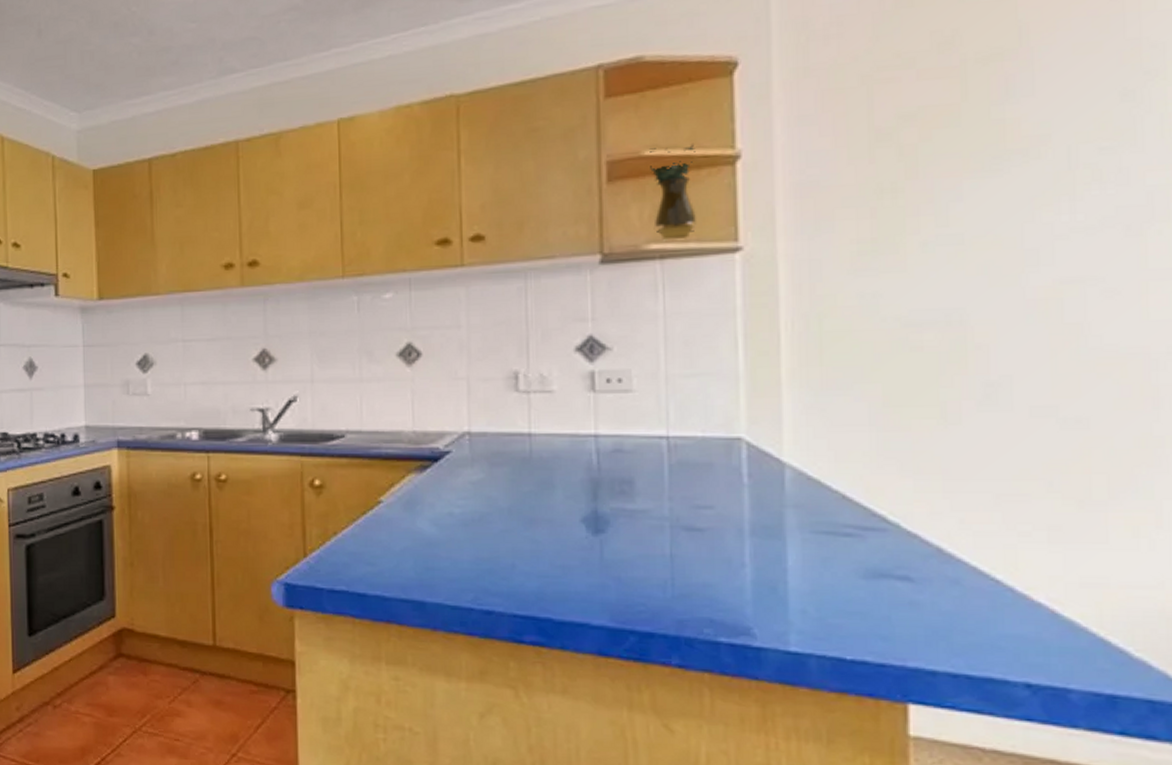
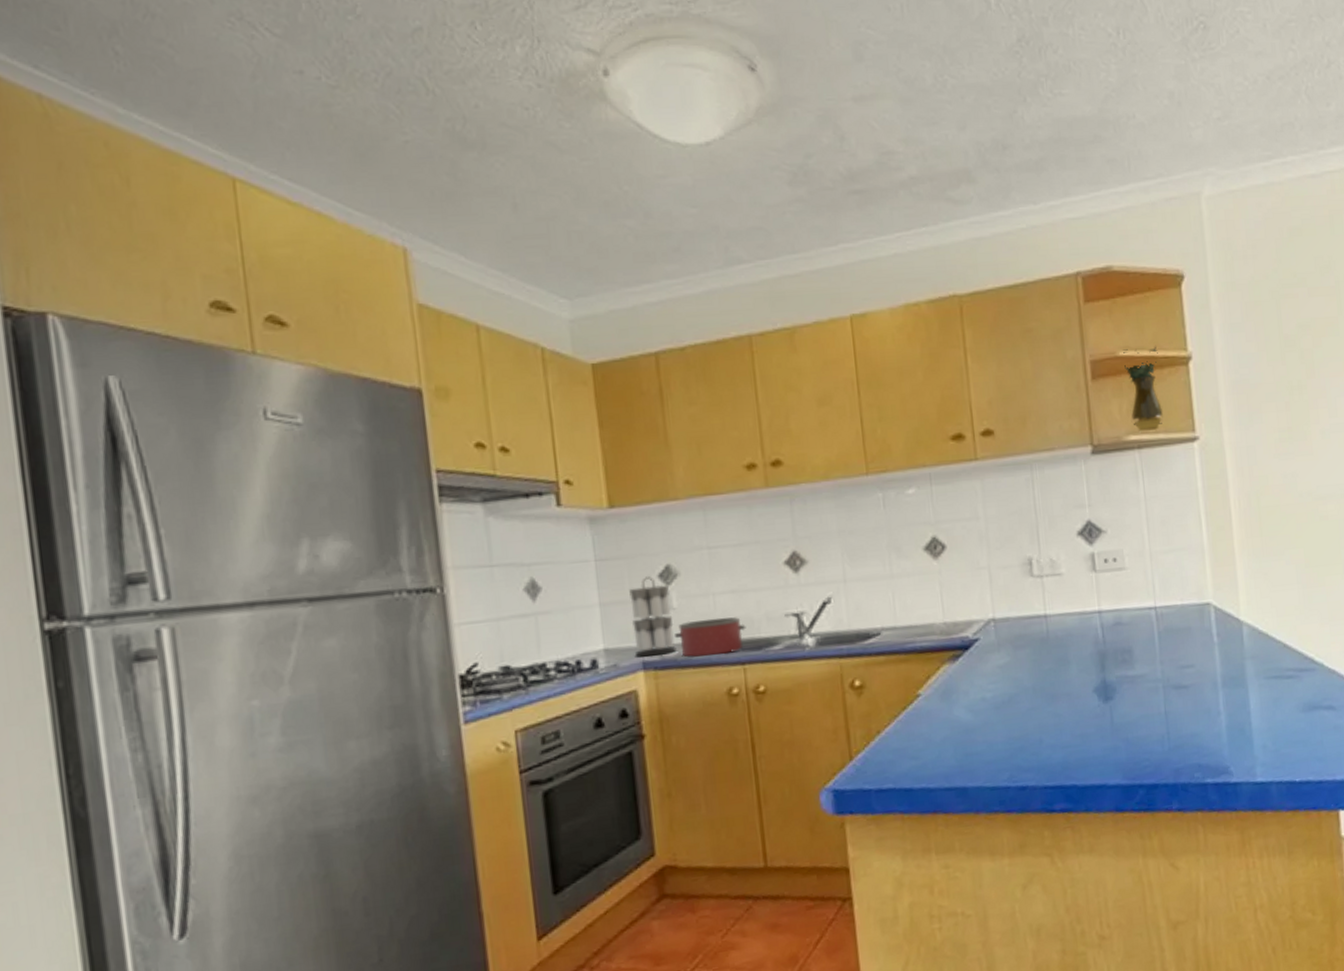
spice rack: none [110,363,148,437] -> present [629,576,677,657]
cooking pot: none [146,406,213,441] -> present [673,617,746,658]

